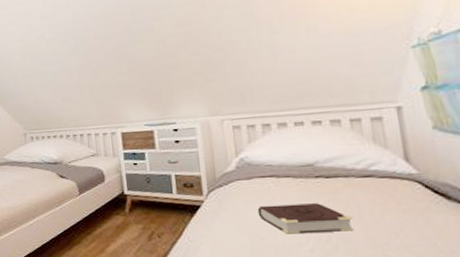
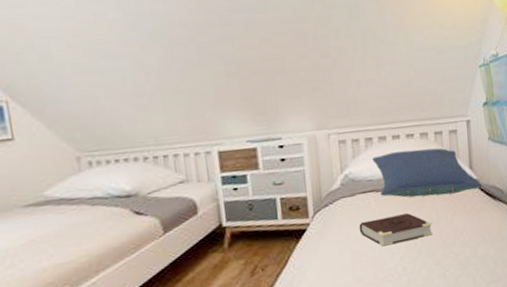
pillow: none [271,136,427,188] -> present [372,148,482,198]

